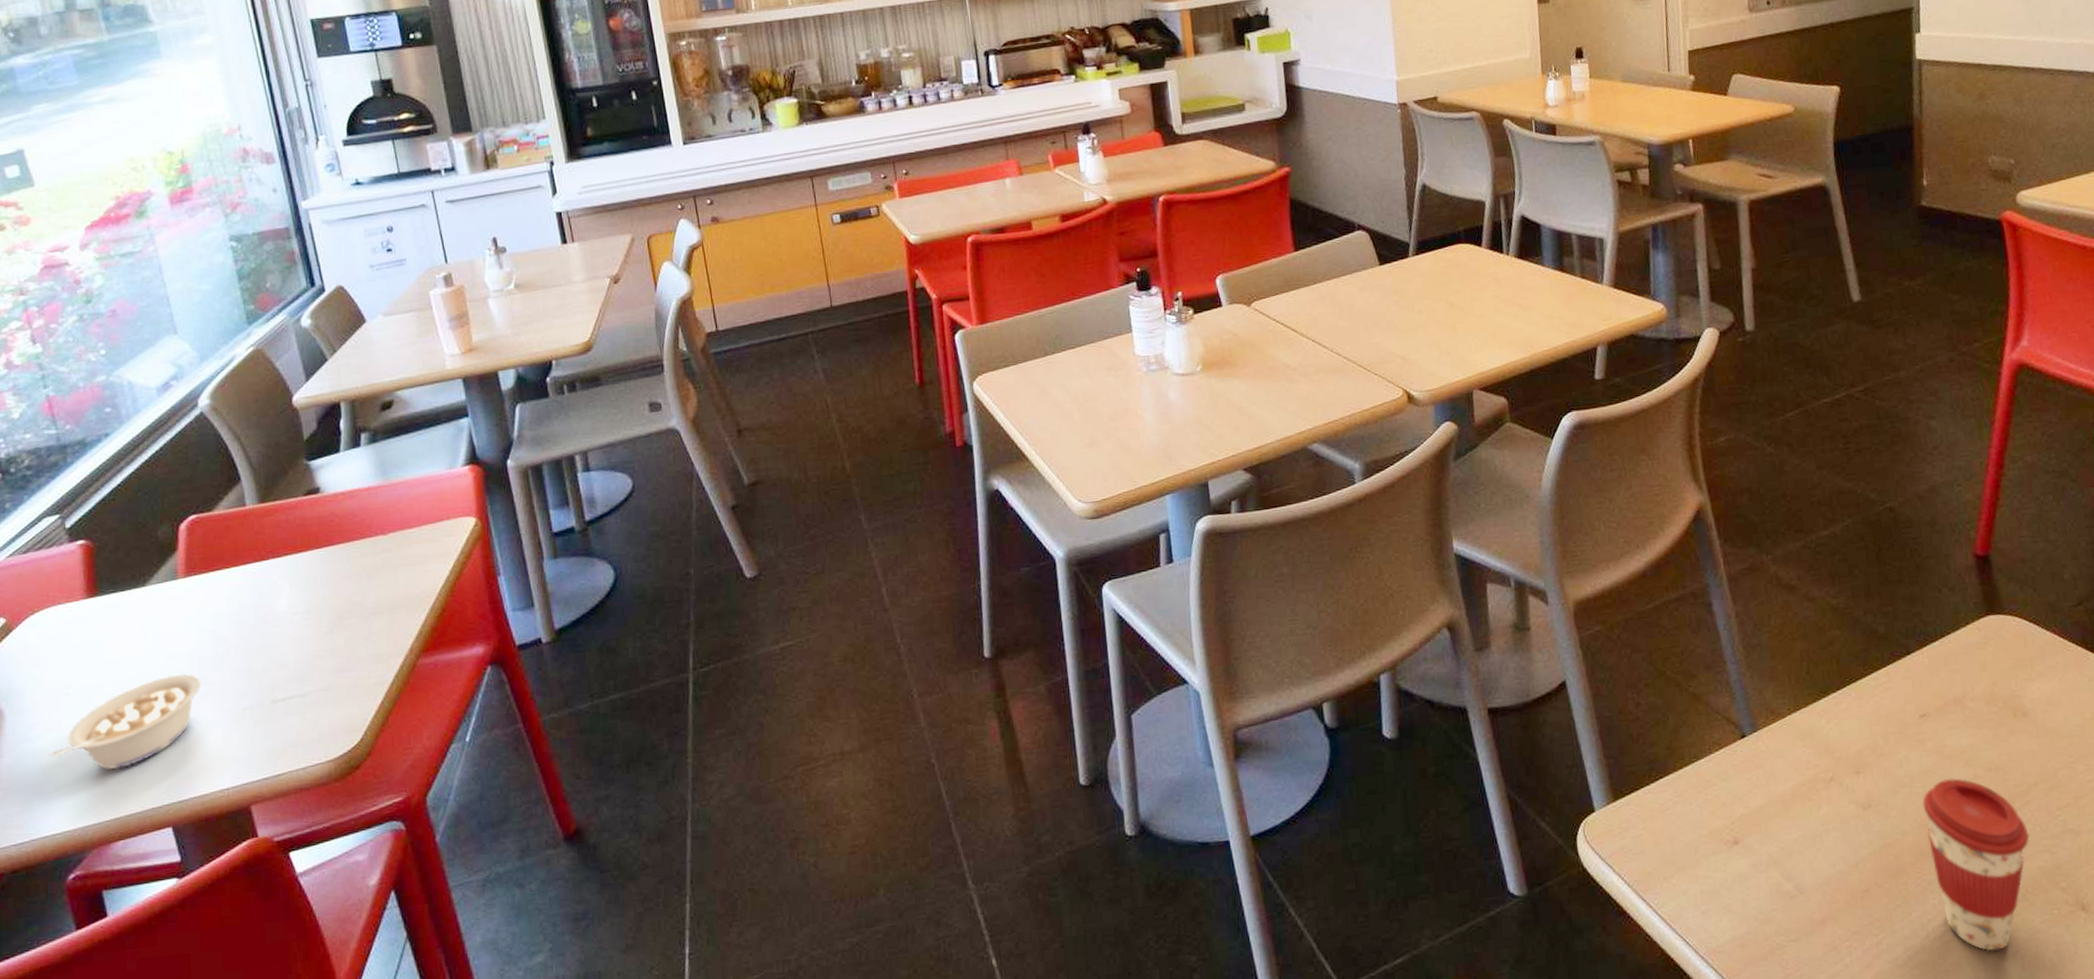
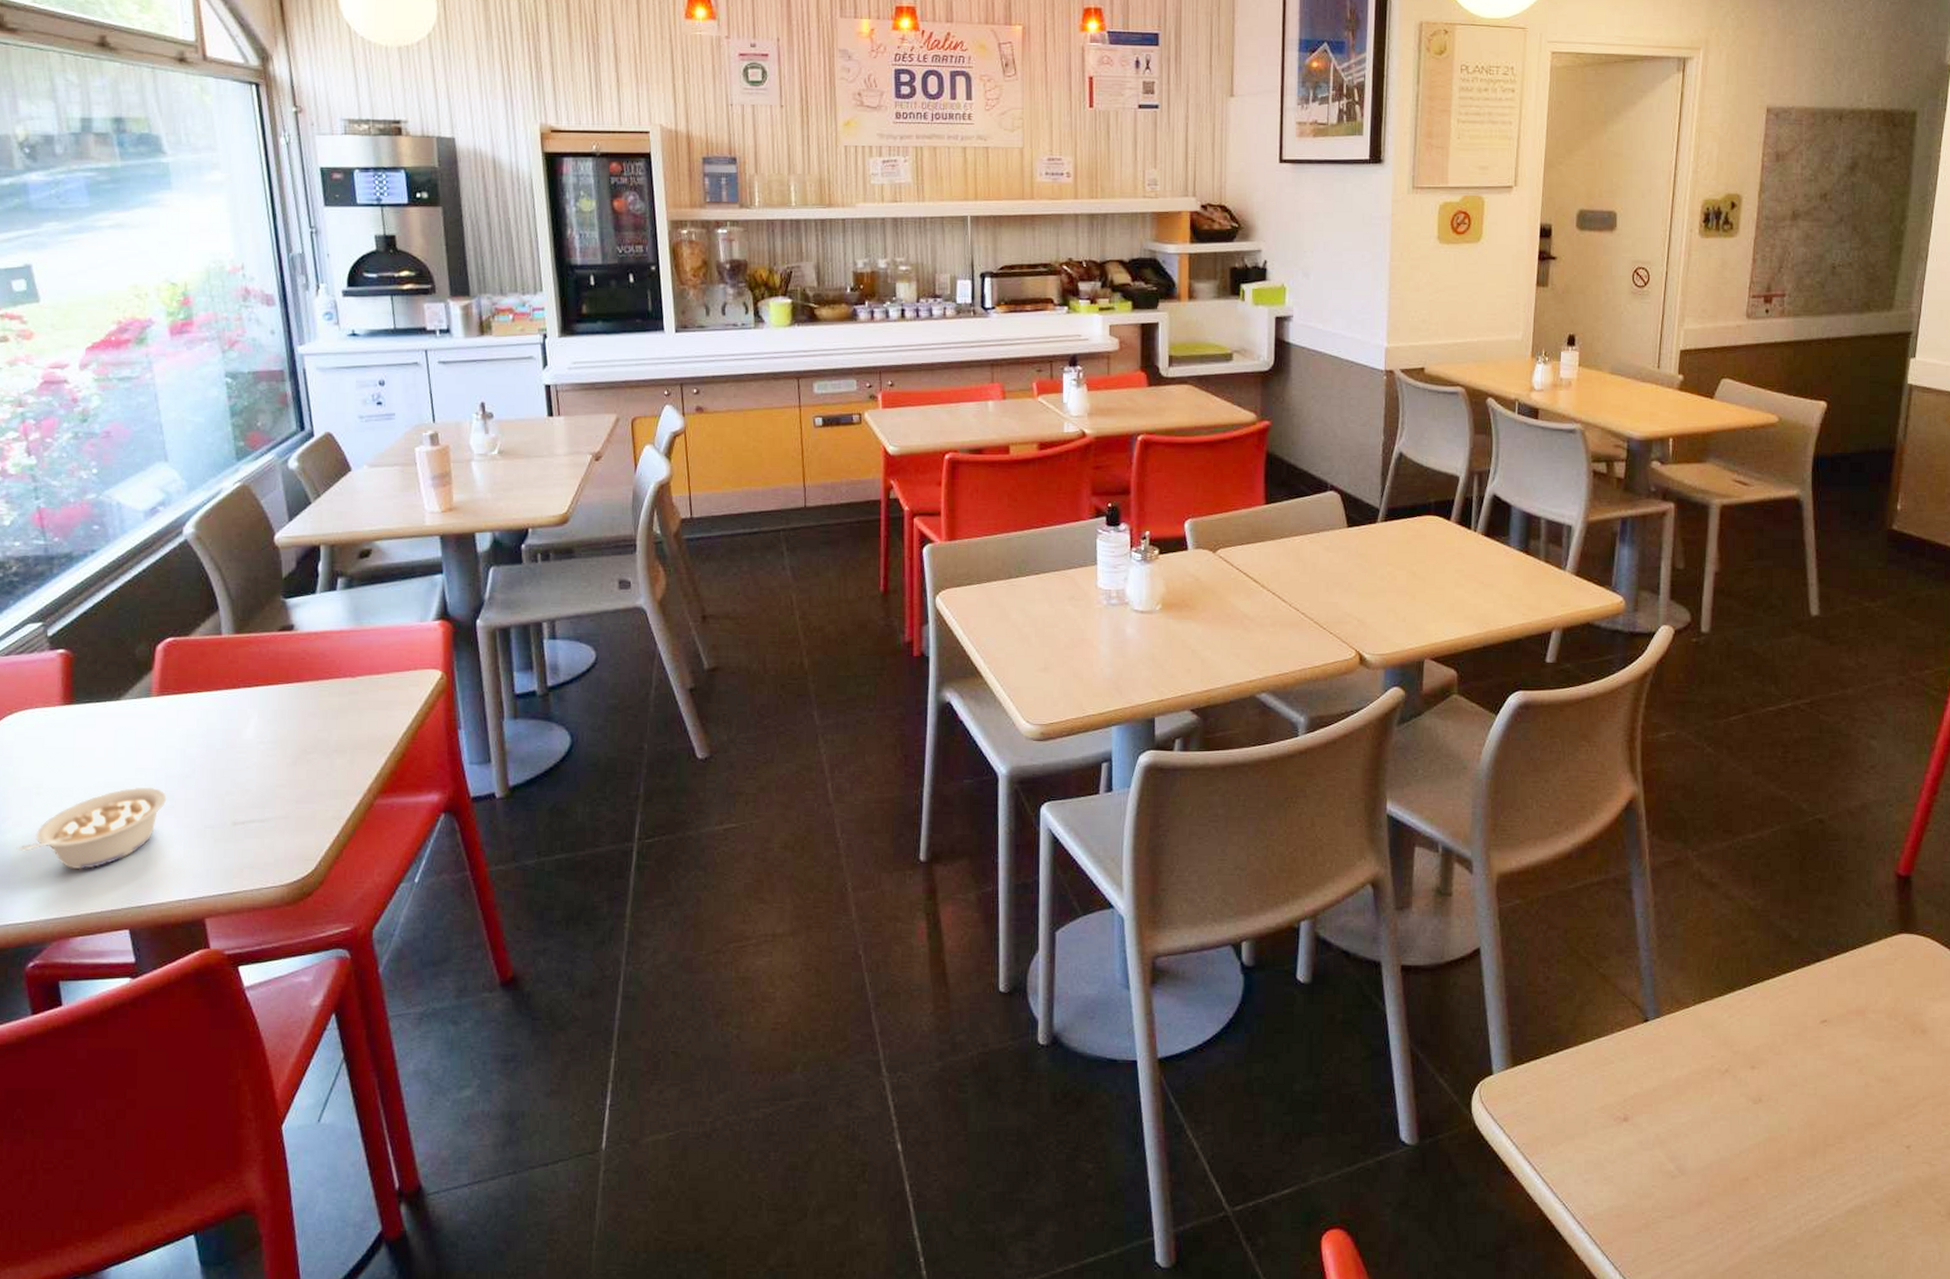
coffee cup: present [1922,778,2030,952] -> none [1812,1083,1911,1250]

